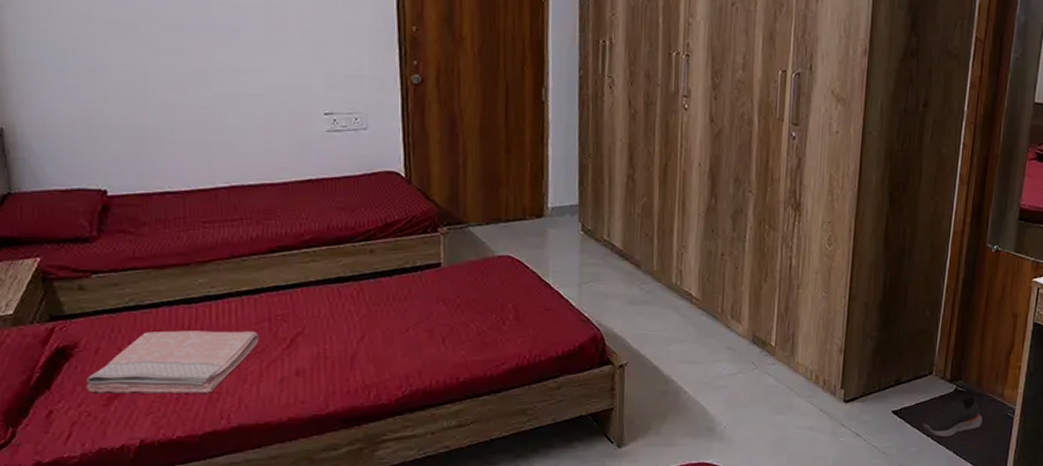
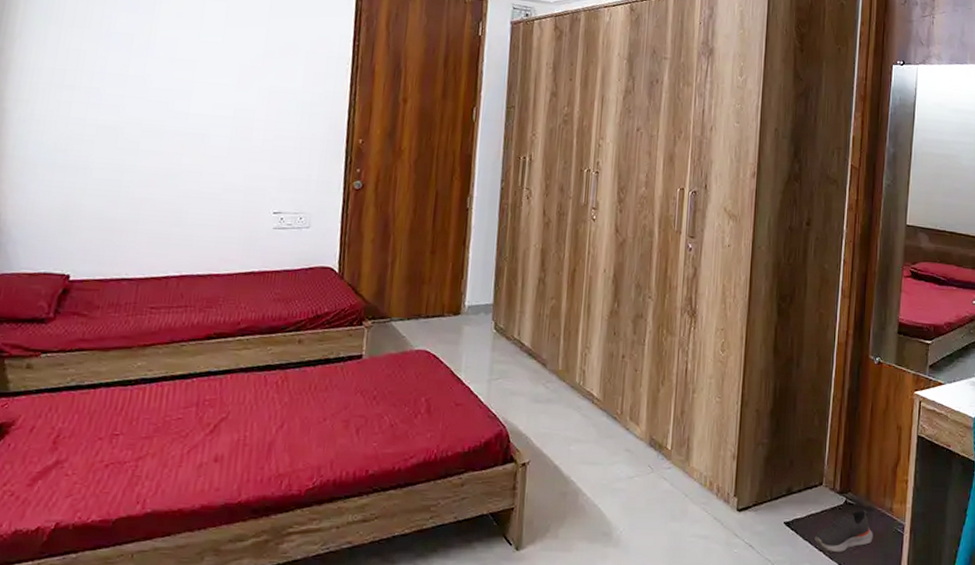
towel: present [87,330,259,393] -> none [15,411,186,476]

